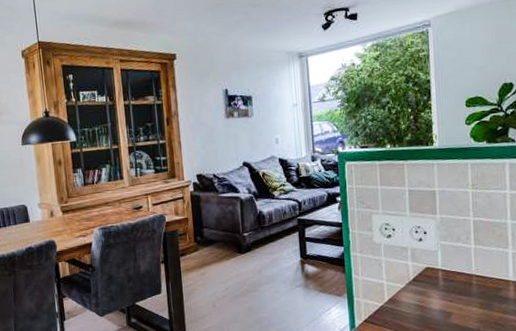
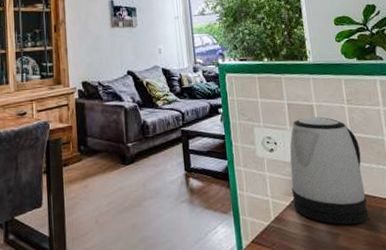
kettle: none [407,202,484,304] -> present [289,116,369,225]

